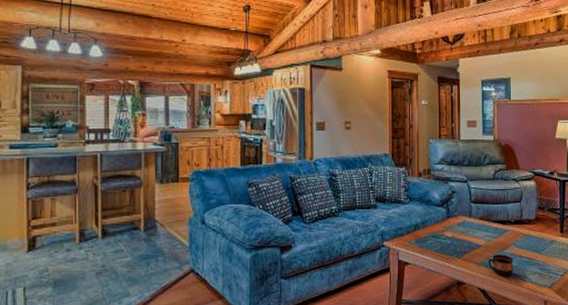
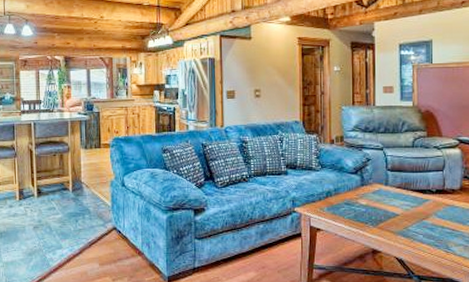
cup: present [488,254,514,276] -> none [406,224,435,247]

